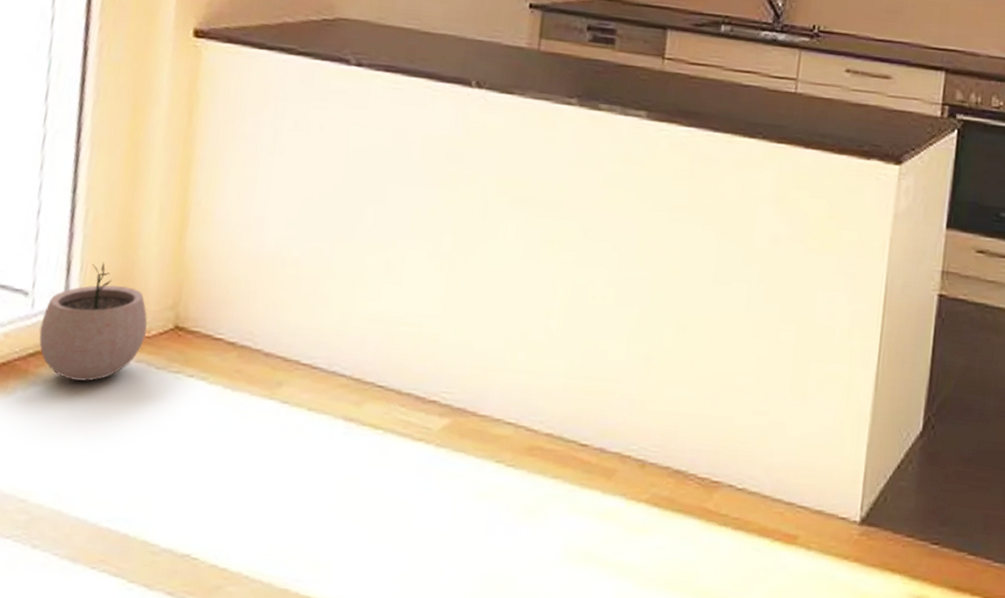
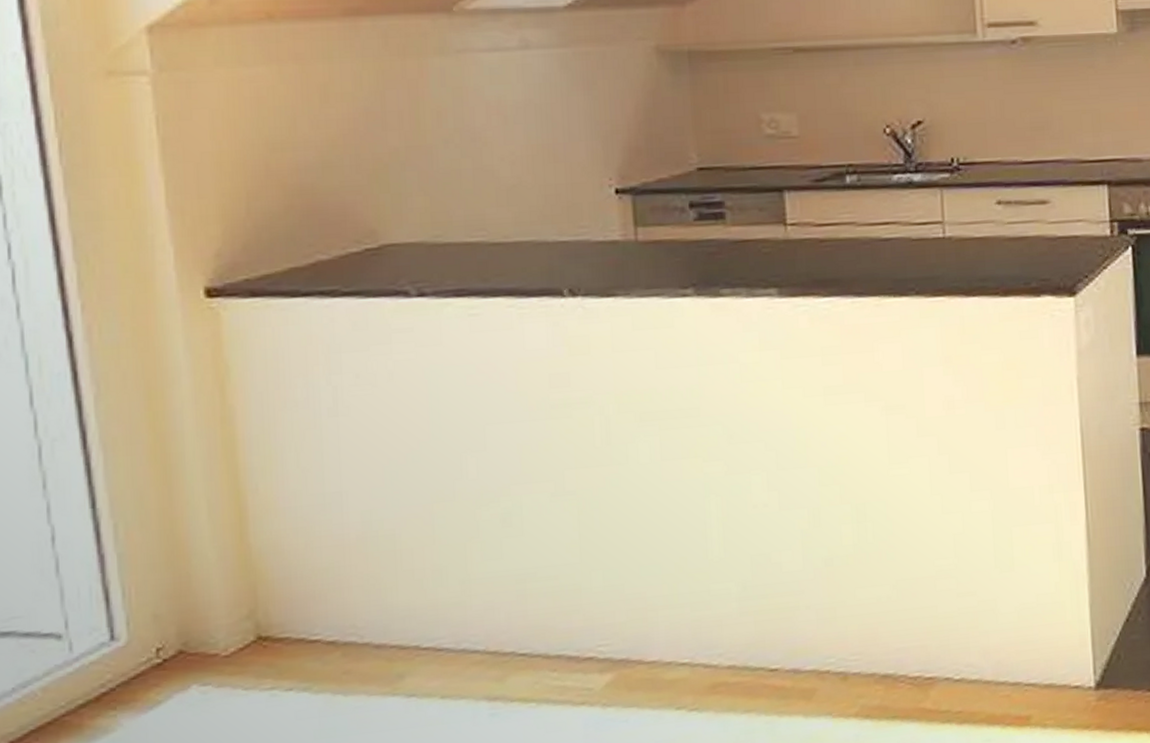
plant pot: present [38,262,148,381] -> none [85,581,224,725]

